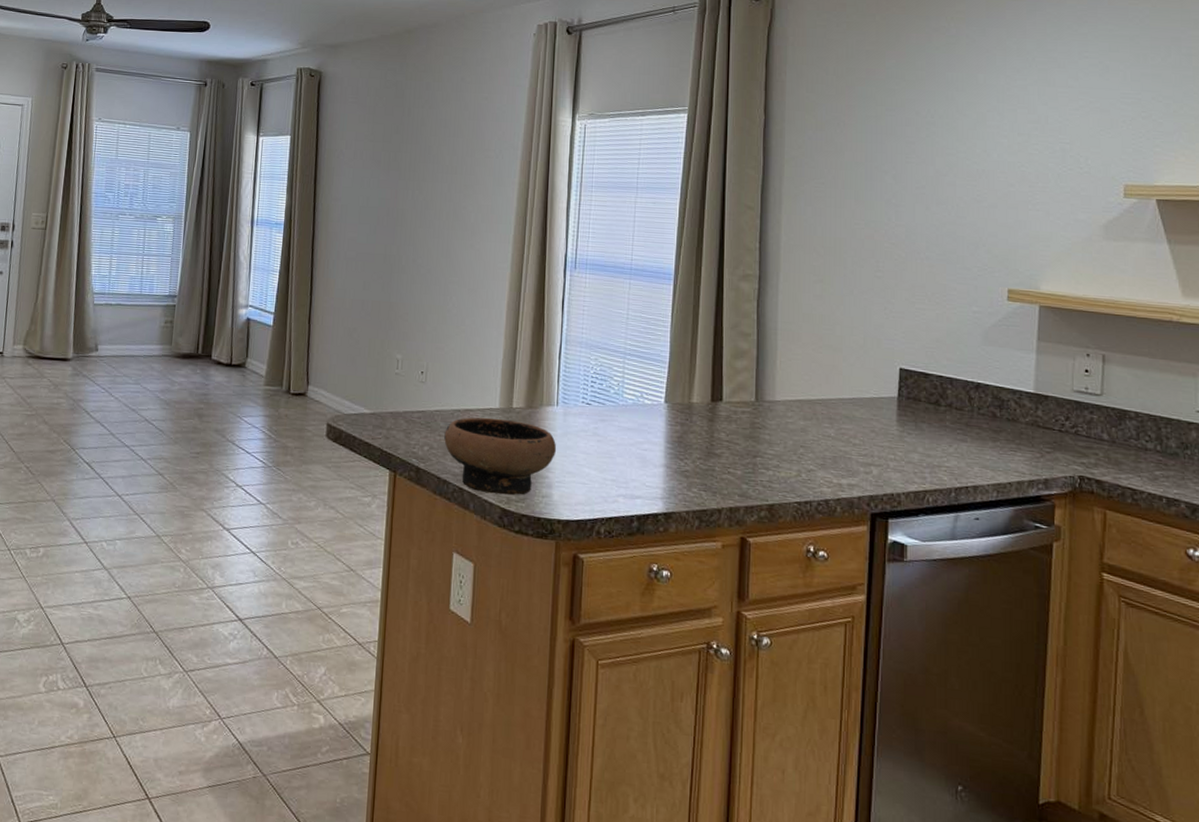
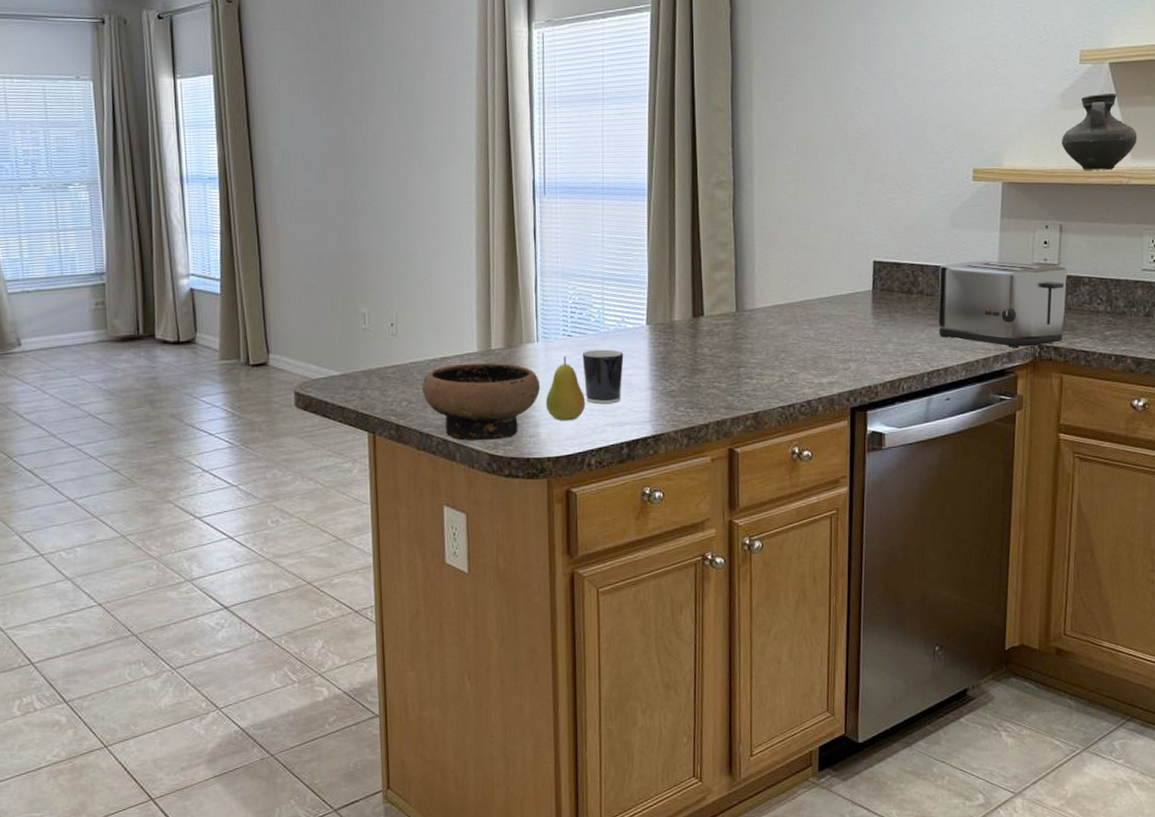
fruit: none [560,423,600,487] -> present [545,356,586,421]
mug: none [599,420,640,476] -> present [582,349,624,405]
toaster: none [968,380,1112,477] -> present [938,260,1068,348]
ceramic pitcher: none [1105,229,1189,306] -> present [1062,93,1137,171]

